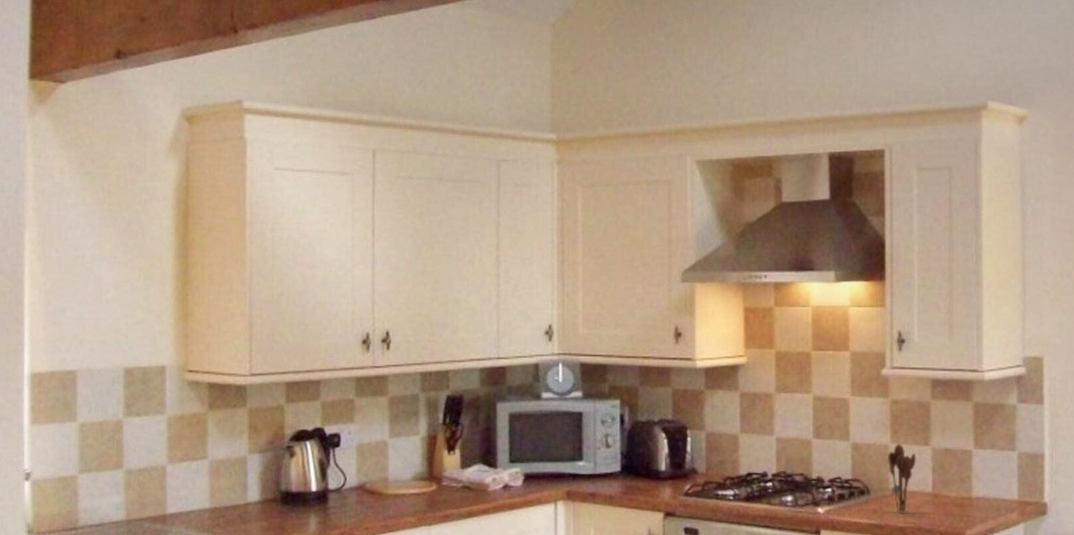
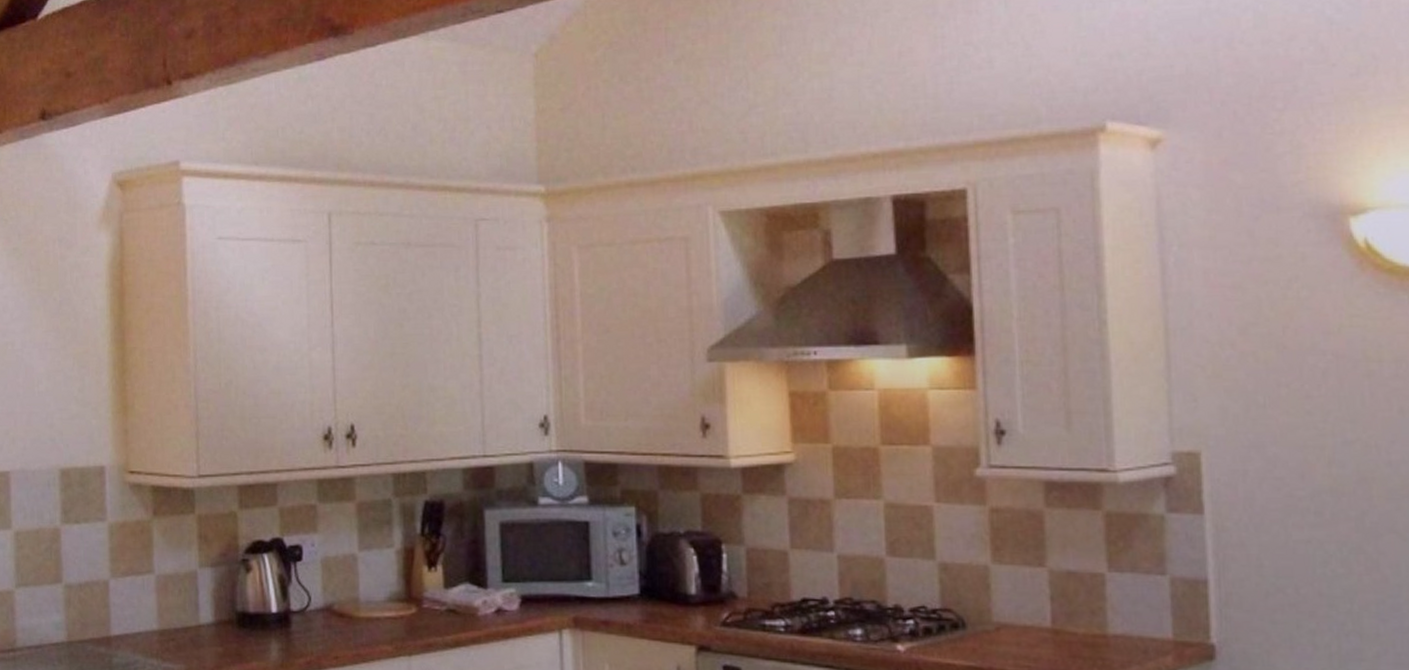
utensil holder: present [888,444,916,513] -> none [988,564,1028,653]

